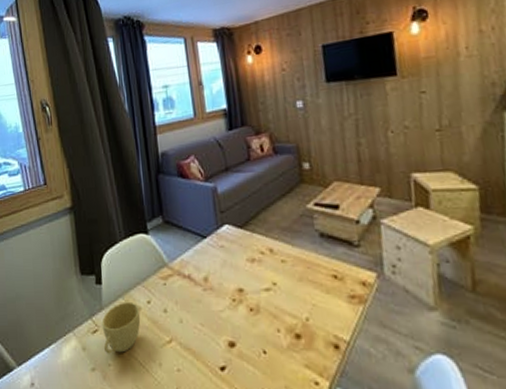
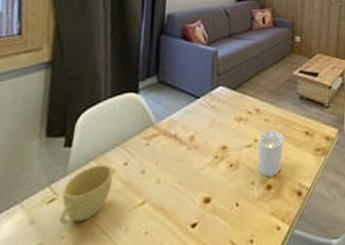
candle holder: none [277,273,309,325] -> present [258,130,284,177]

